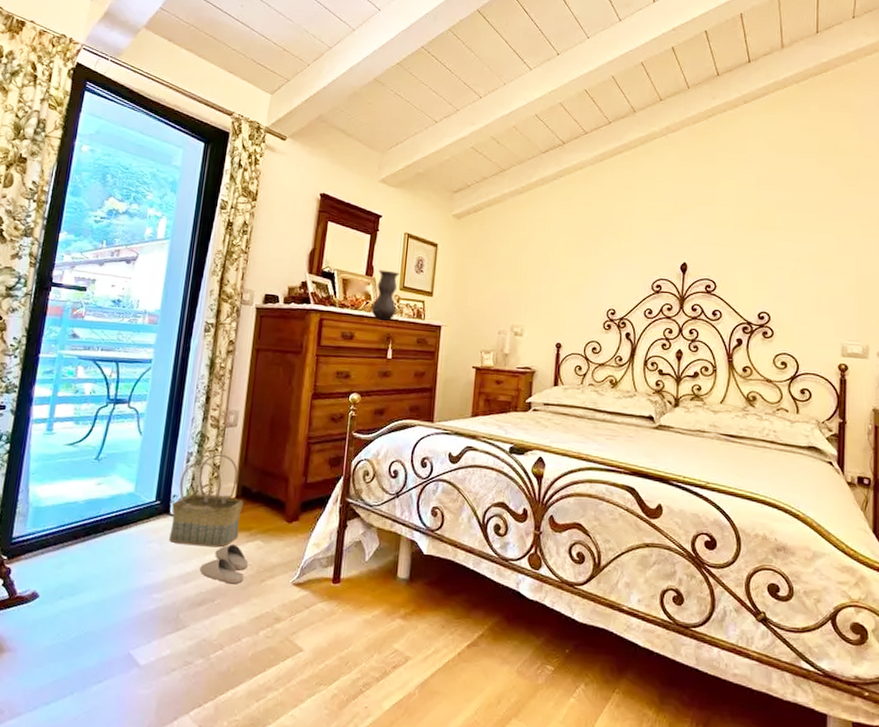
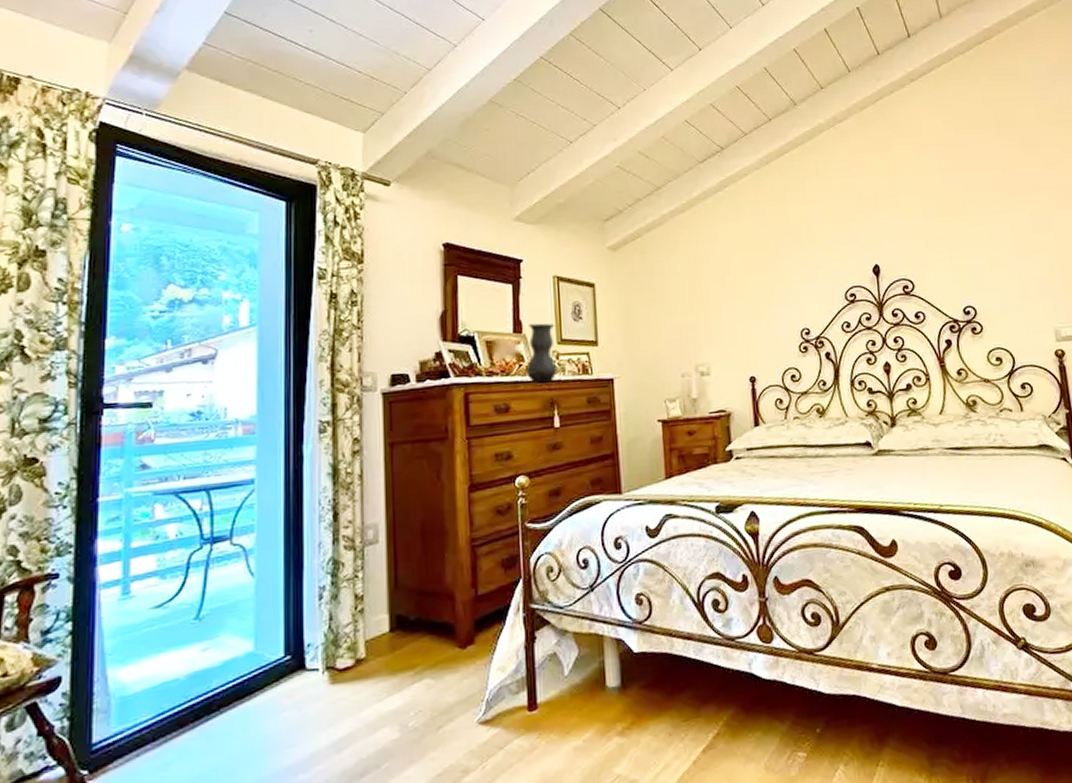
basket: present [169,454,244,547] -> none [308,580,401,705]
slippers: present [199,544,248,584] -> none [355,690,417,741]

